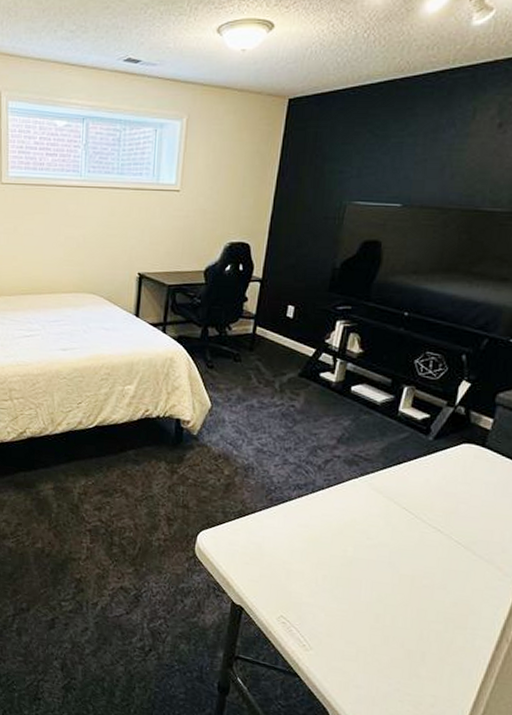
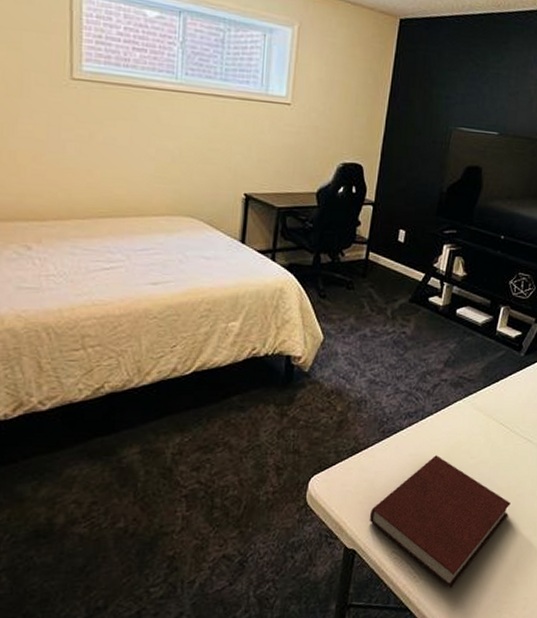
notebook: none [257,530,416,665] -> present [370,455,511,588]

